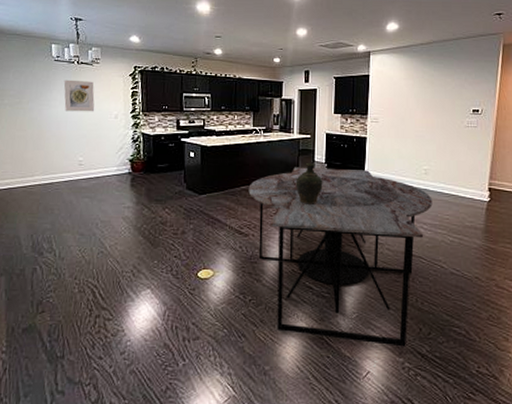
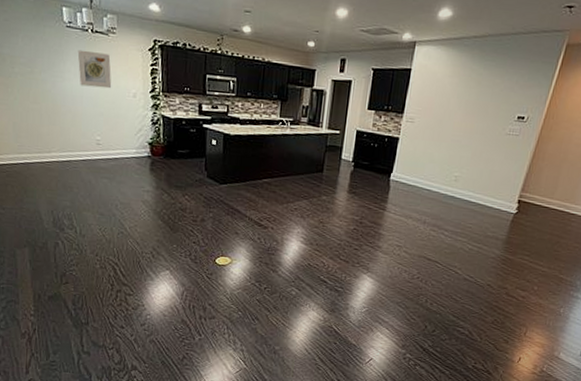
dining table: present [248,167,433,347] -> none [270,163,458,341]
ceramic jug: present [295,162,323,204] -> none [319,159,348,203]

